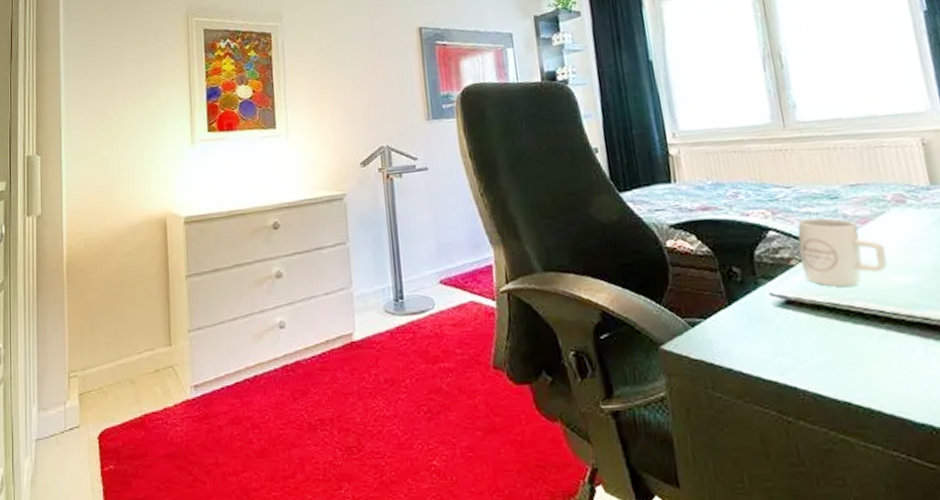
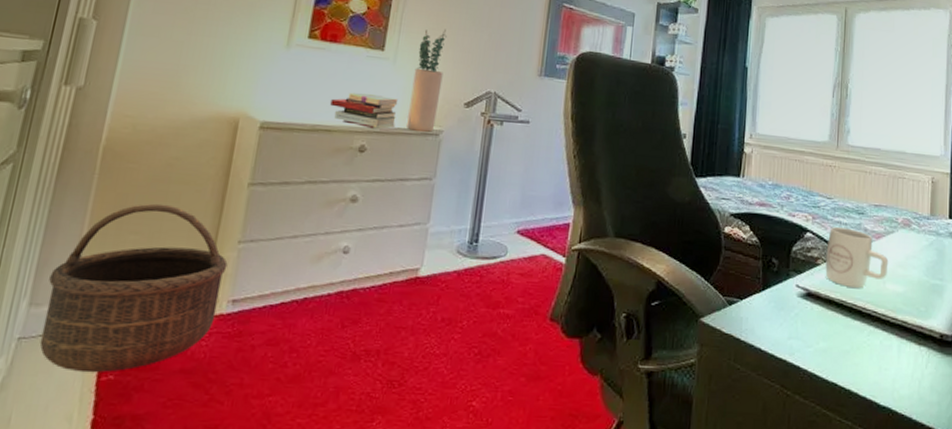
basket: none [49,306,184,465] -> present [40,203,228,373]
books: none [239,171,301,206] -> present [330,92,399,130]
vase: none [306,94,338,201] -> present [405,29,447,133]

